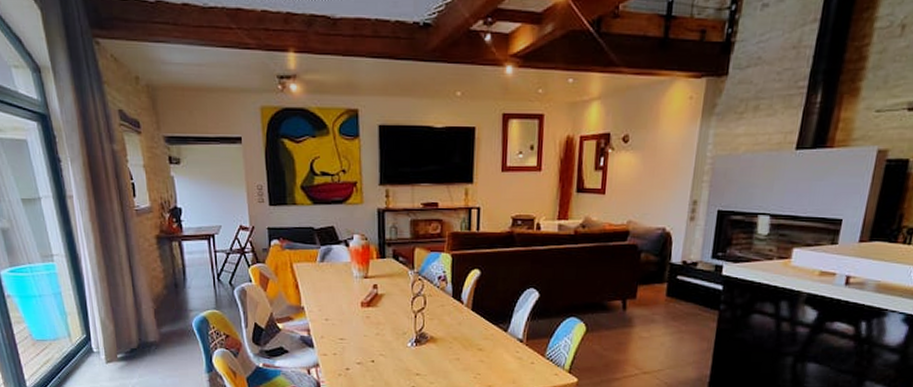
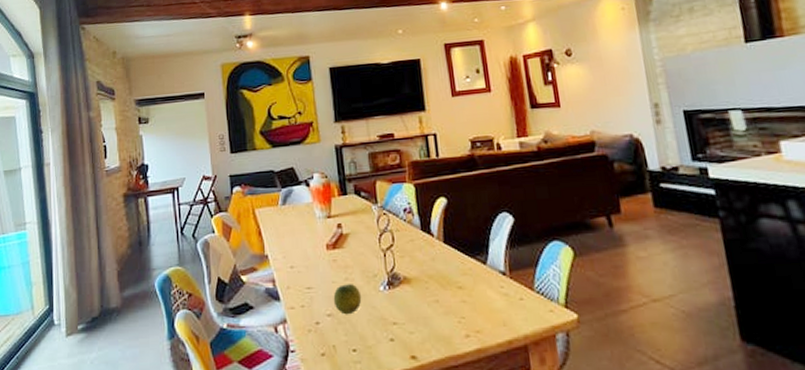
fruit: none [364,338,390,364] -> present [333,284,362,315]

